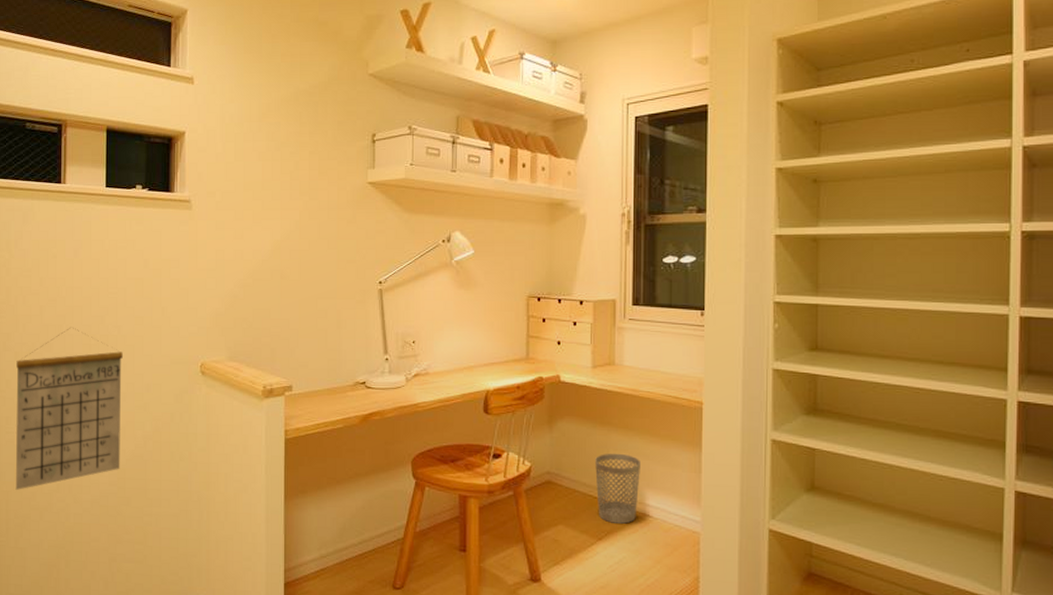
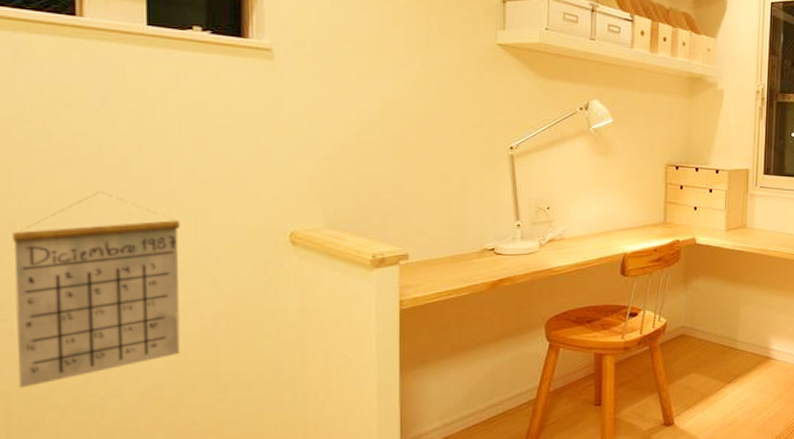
wastebasket: present [595,453,640,524] -> none [726,306,766,368]

